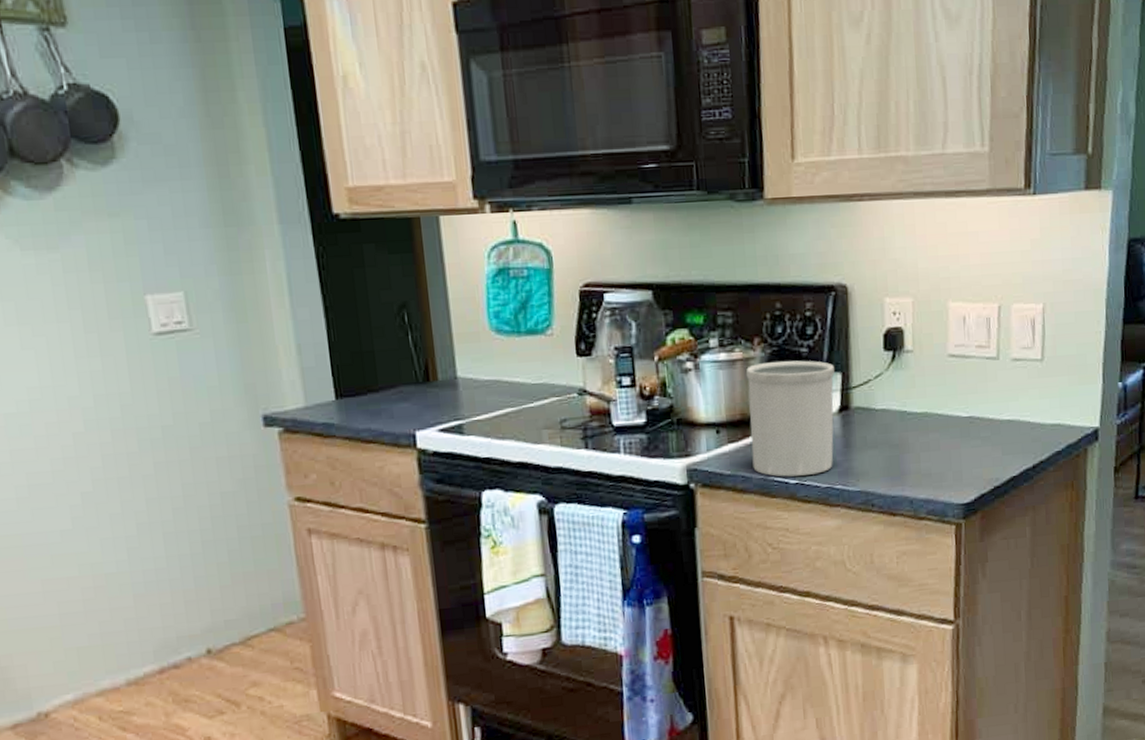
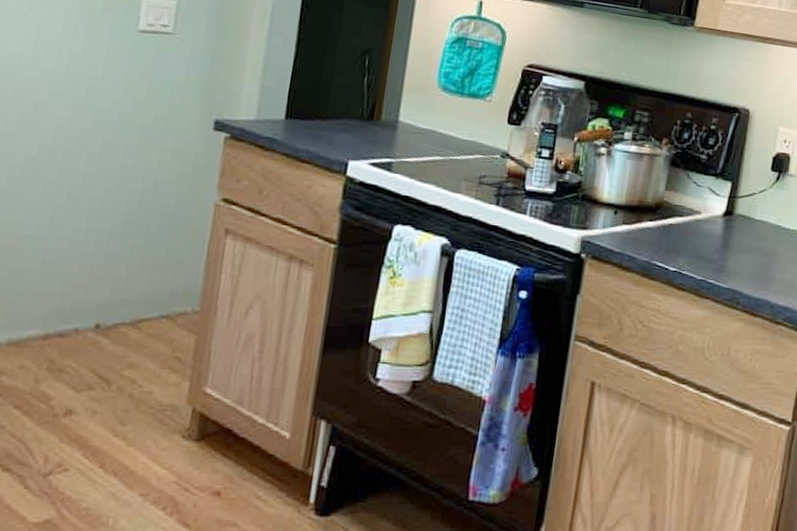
utensil holder: present [745,360,835,477] -> none [640,160,727,267]

